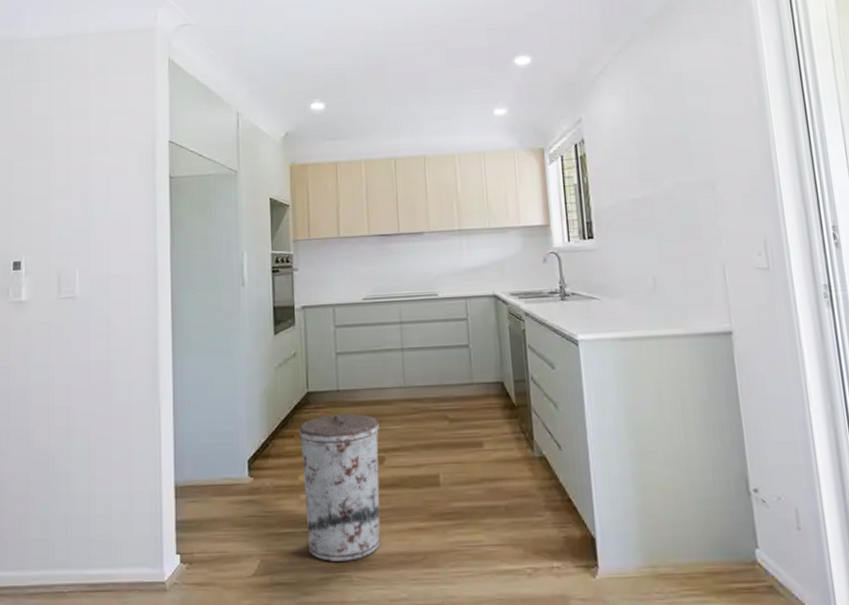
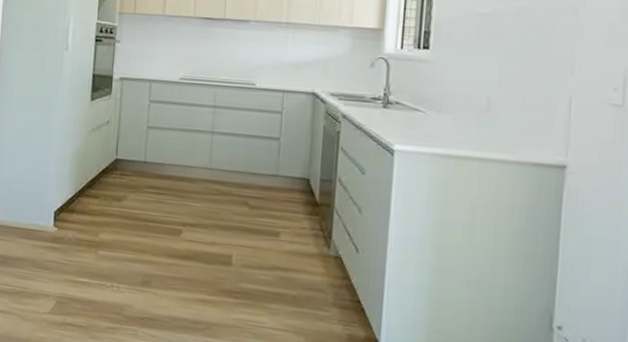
trash can: present [299,414,381,562] -> none [100,183,180,318]

